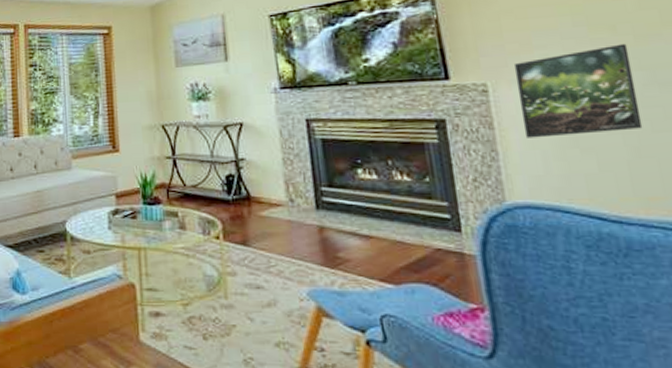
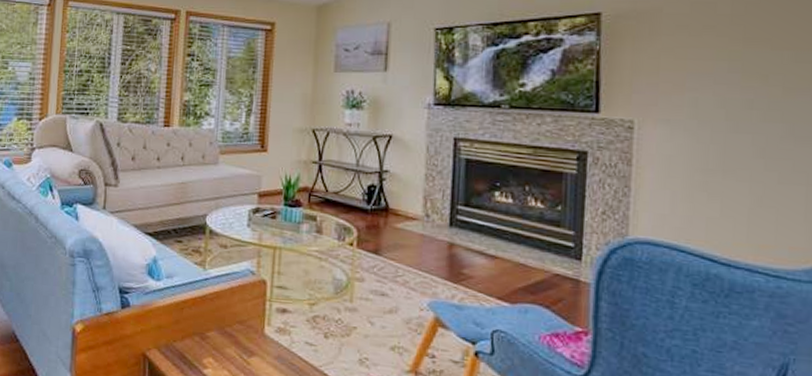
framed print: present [513,43,643,138] -> none [659,94,775,180]

